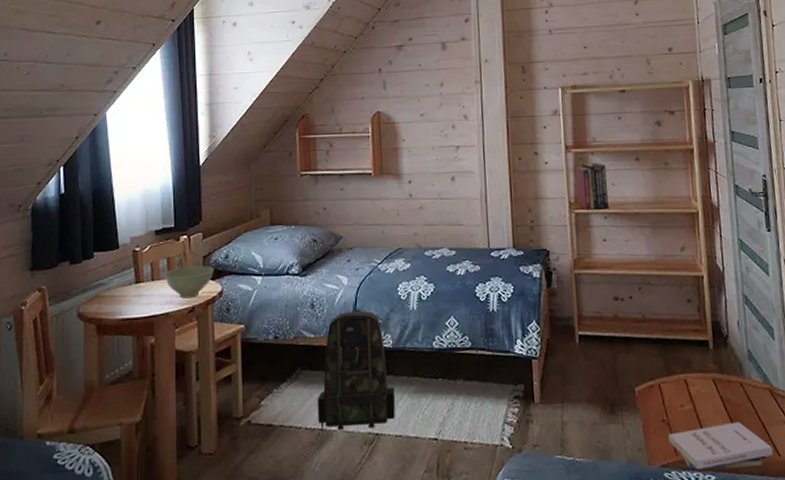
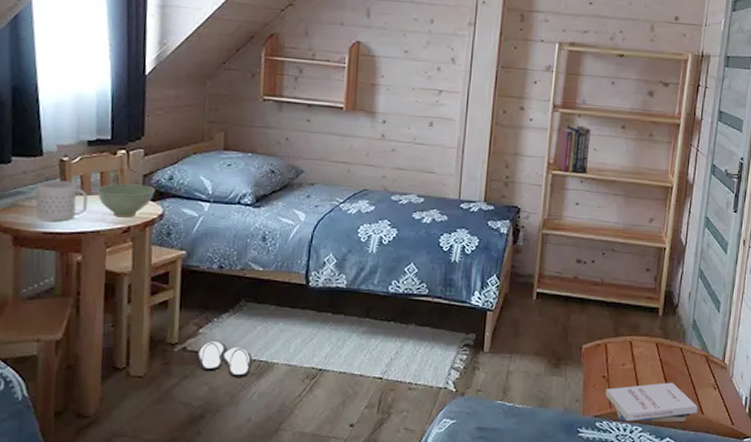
mug: none [114,269,158,309] -> present [35,180,89,222]
slippers: none [261,412,312,448] -> present [197,341,252,377]
backpack: present [317,309,396,433] -> none [259,246,344,365]

